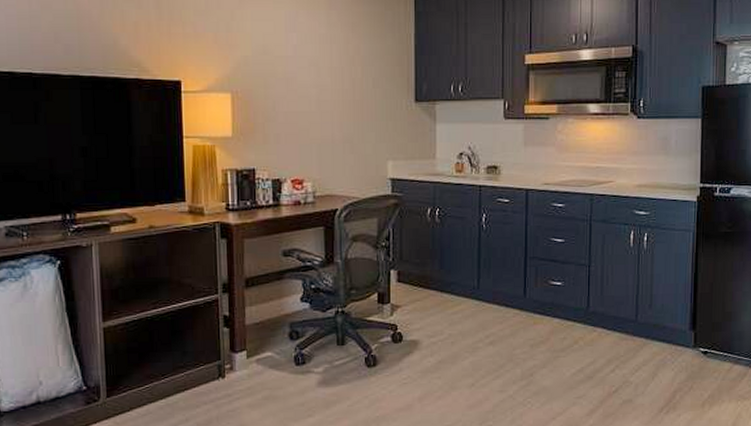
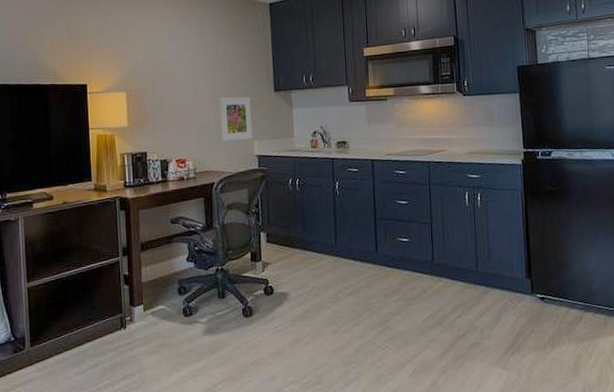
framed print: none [347,105,386,160] -> present [219,96,253,141]

